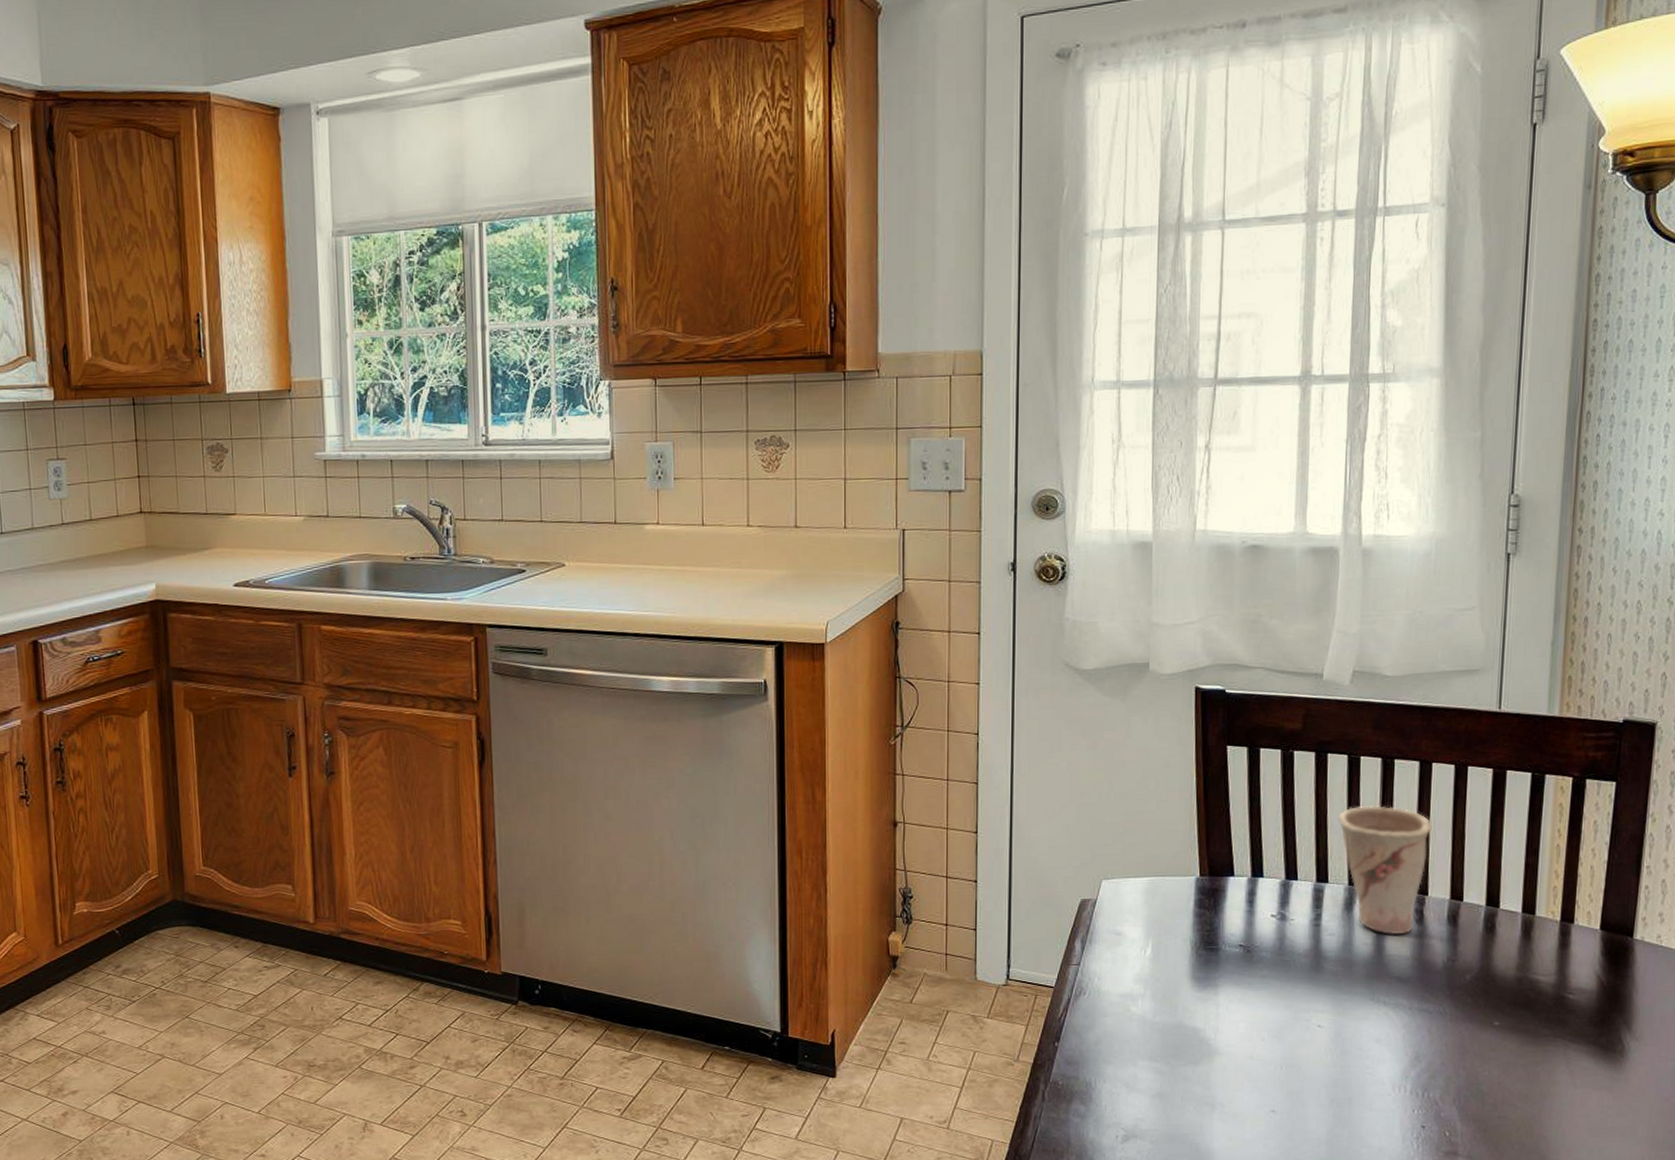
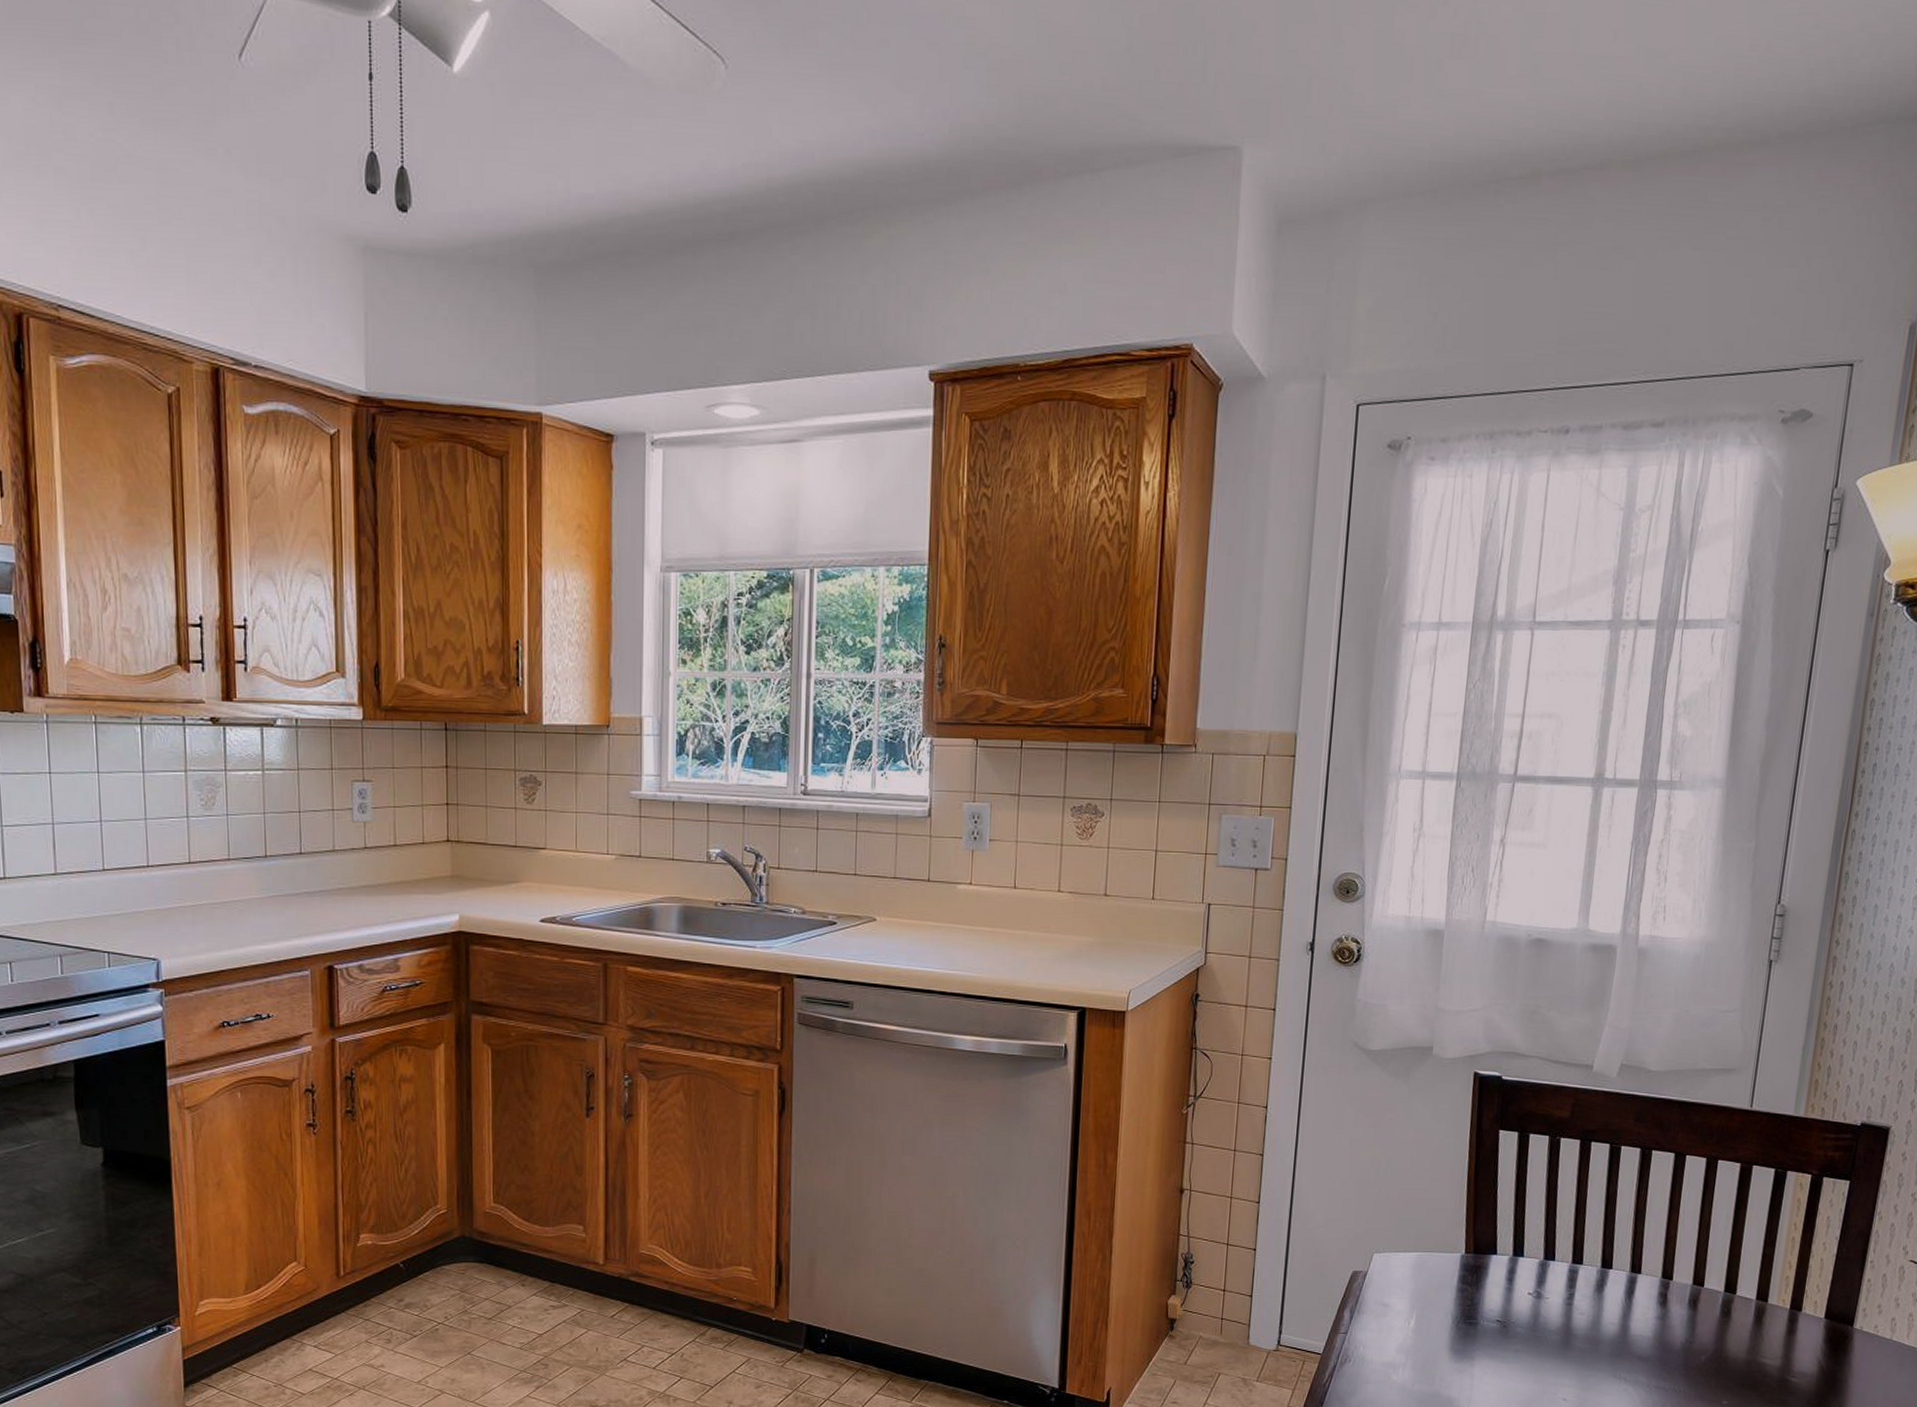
cup: present [1338,804,1432,935] -> none [1596,1192,1682,1316]

